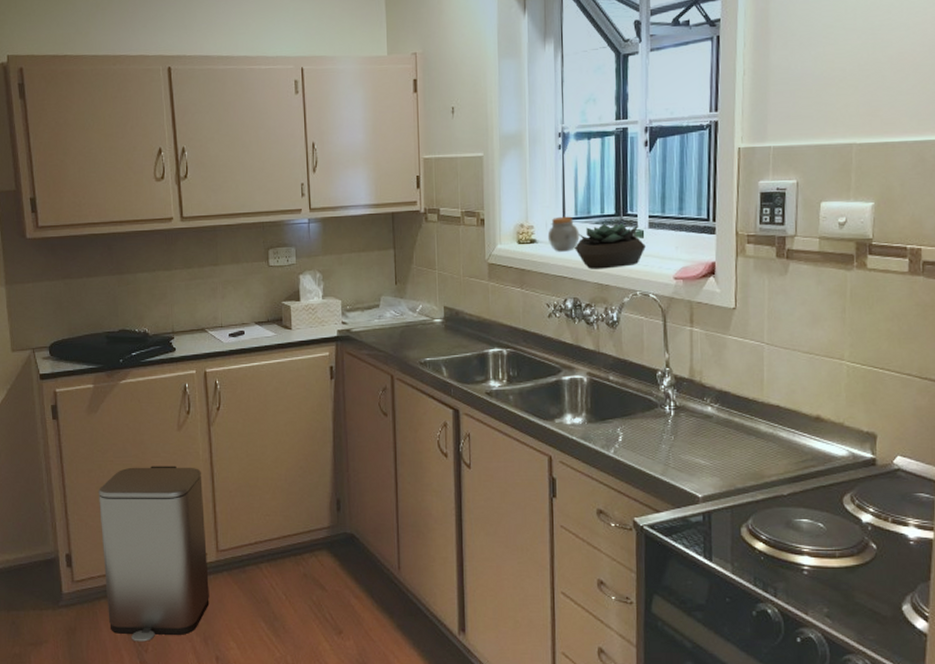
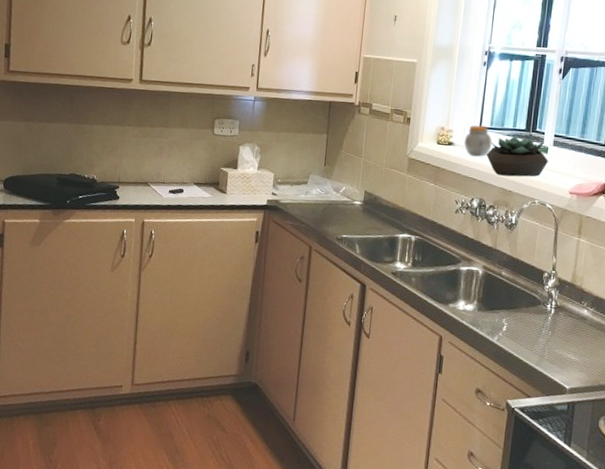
pedal bin: present [98,465,210,642] -> none [24,299,128,459]

